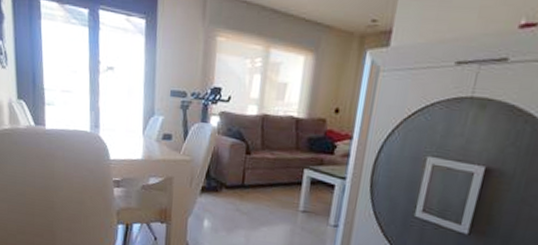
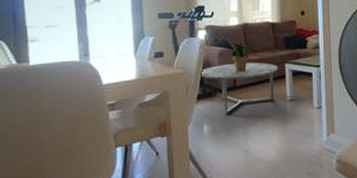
coffee table: none [206,158,296,215] -> present [199,62,279,116]
potted plant: none [240,136,271,170] -> present [226,43,255,72]

